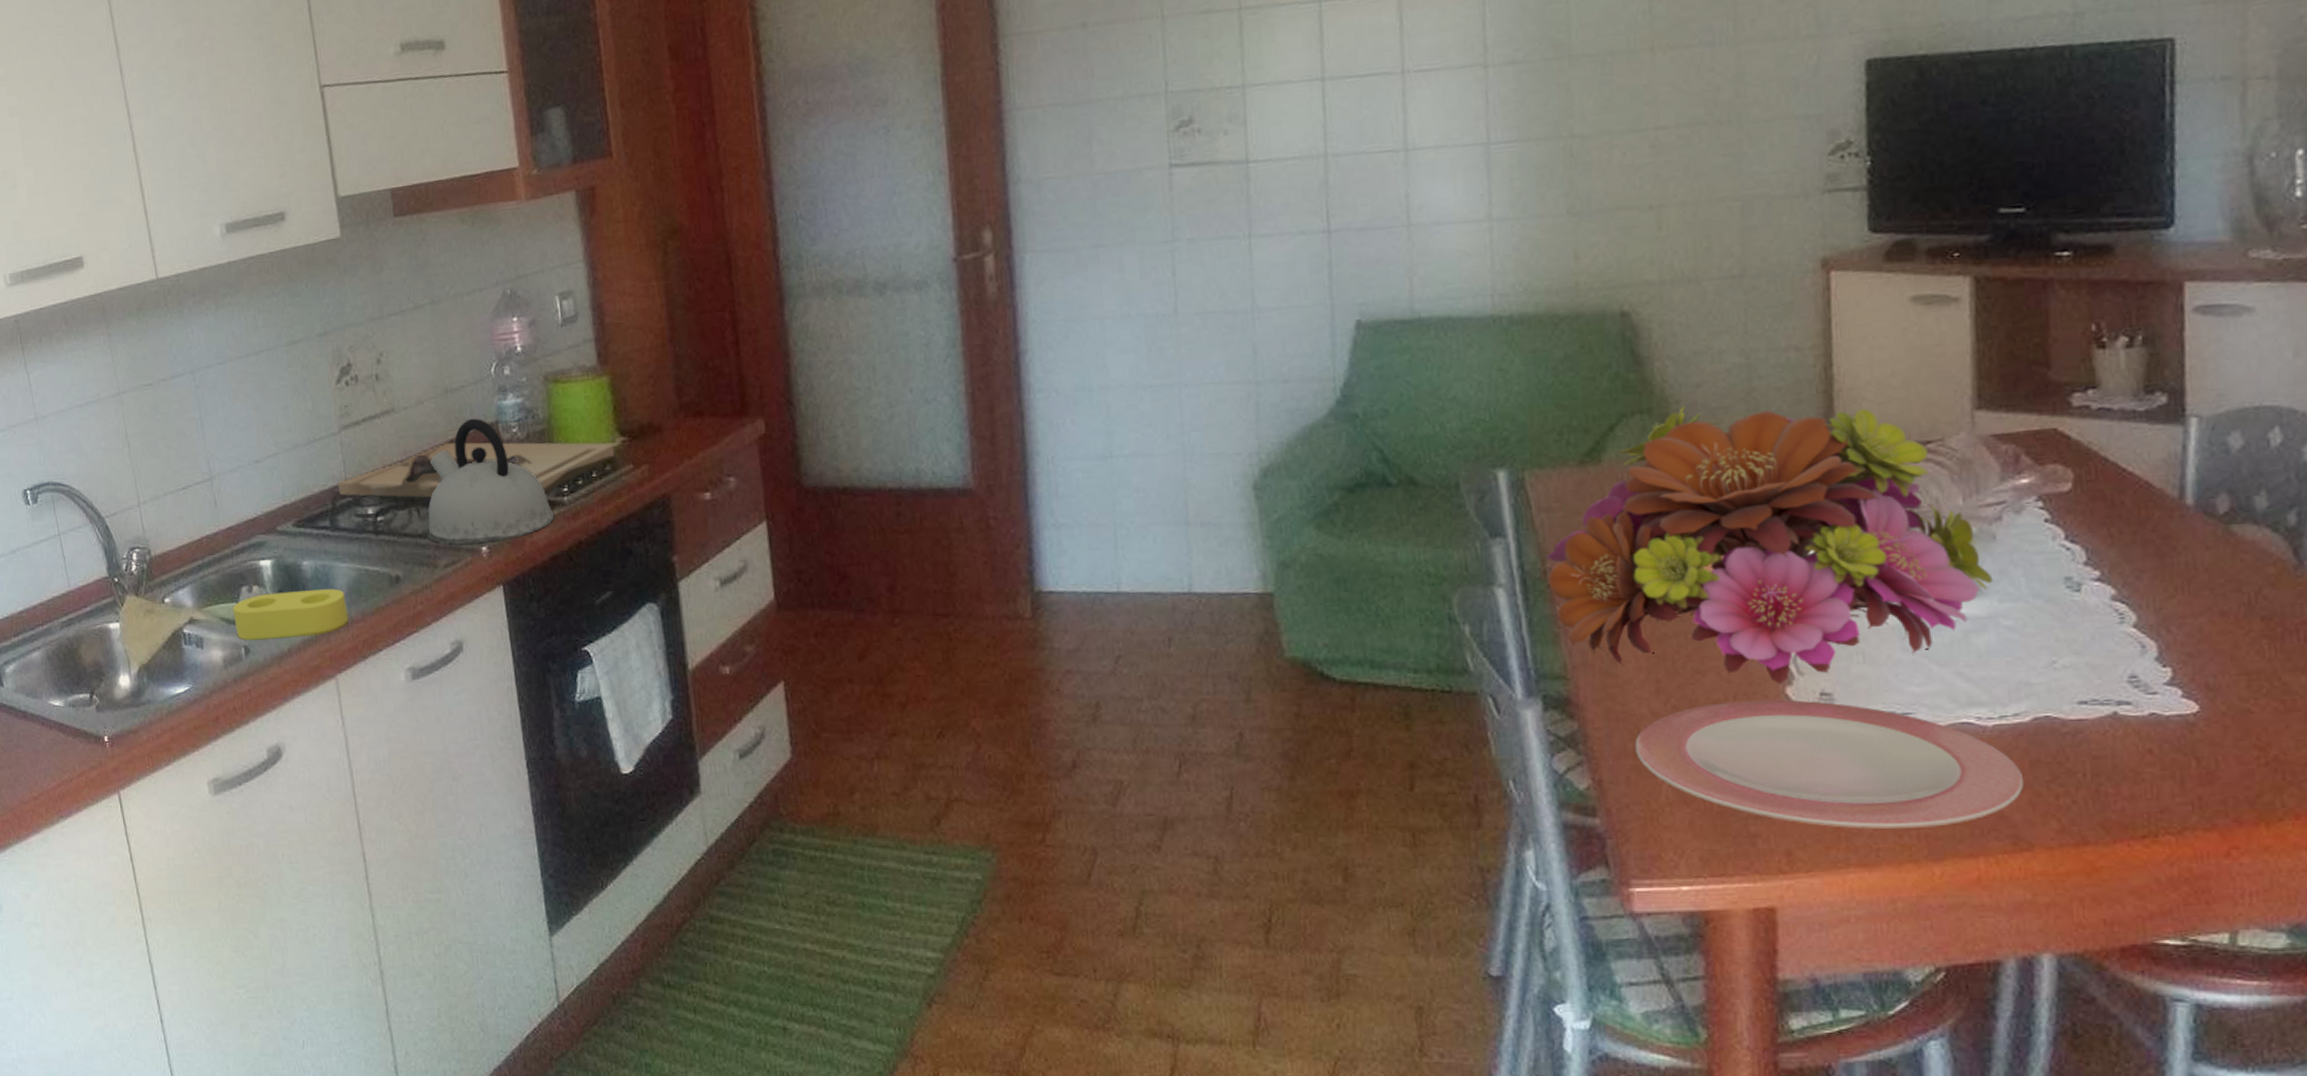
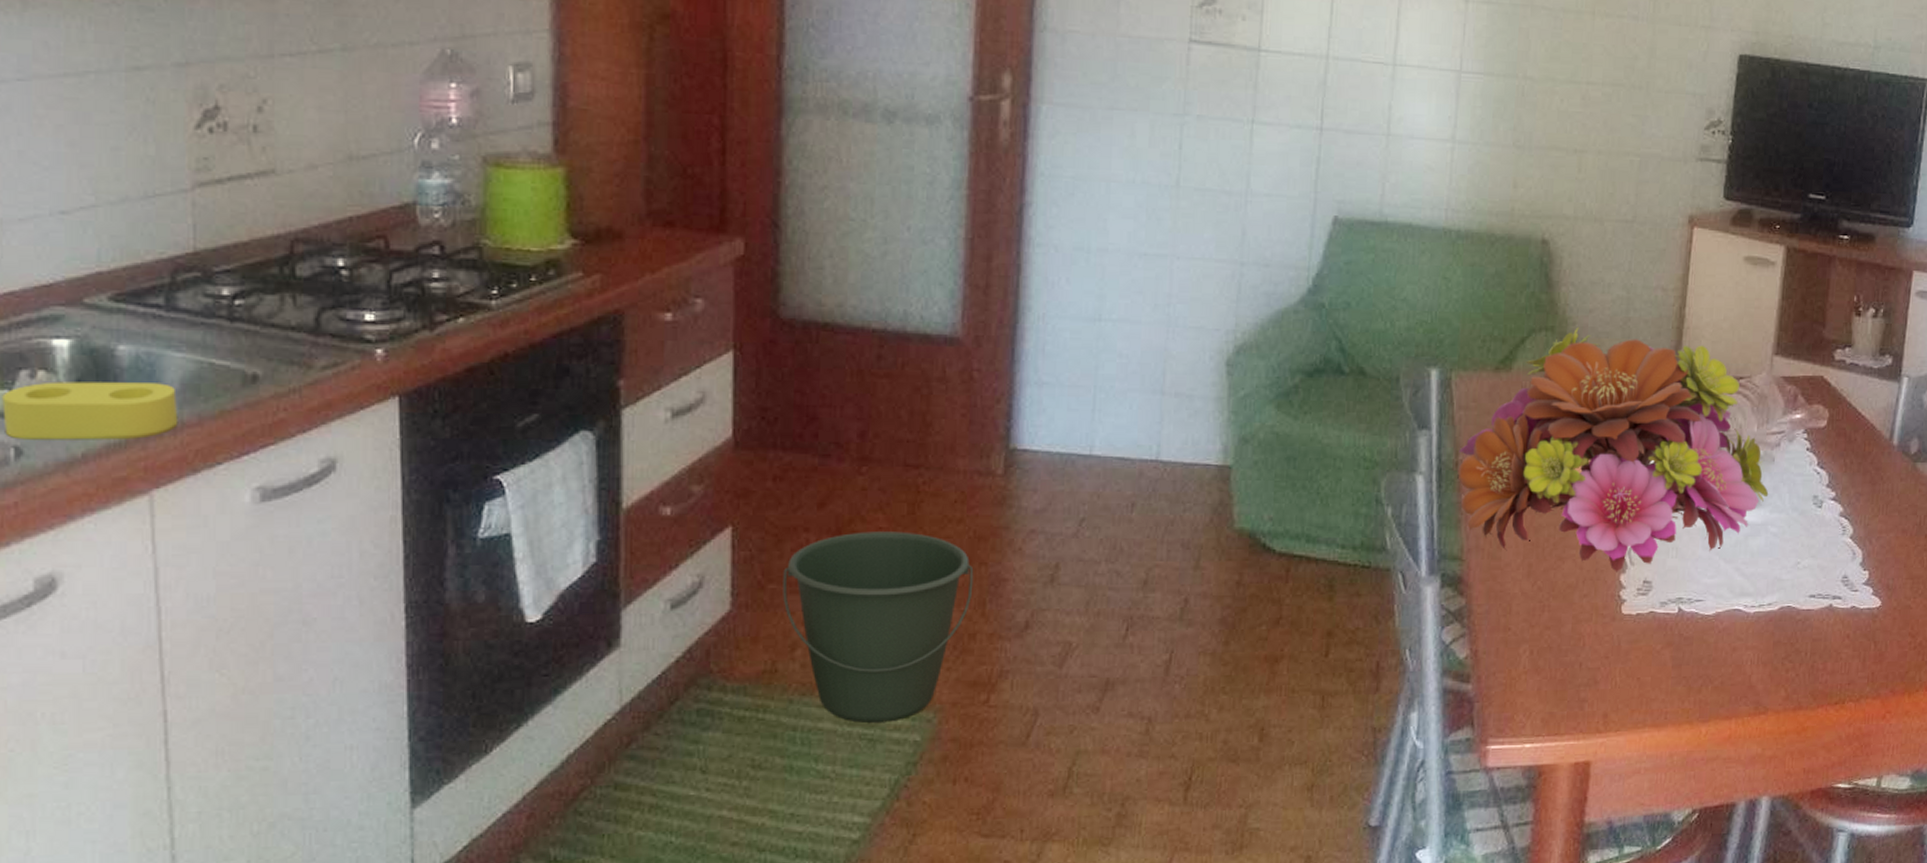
cutting board: present [337,442,614,498] -> none [182,219,561,293]
kettle: present [426,418,555,547] -> none [301,194,477,346]
bucket: none [834,678,1016,862] -> present [783,531,974,723]
plate: present [1635,699,2025,829] -> none [1506,585,1768,696]

